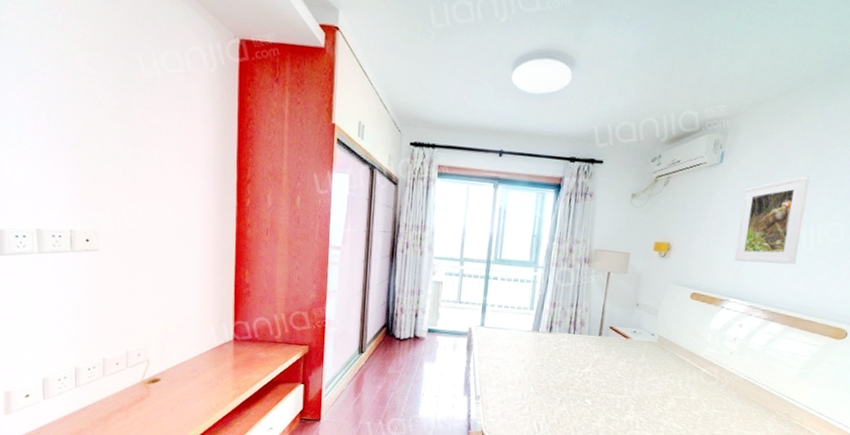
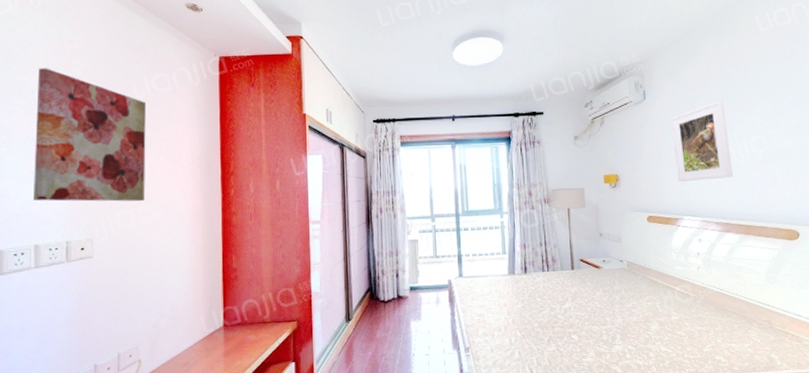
wall art: none [29,23,155,197] -> present [32,68,146,202]

